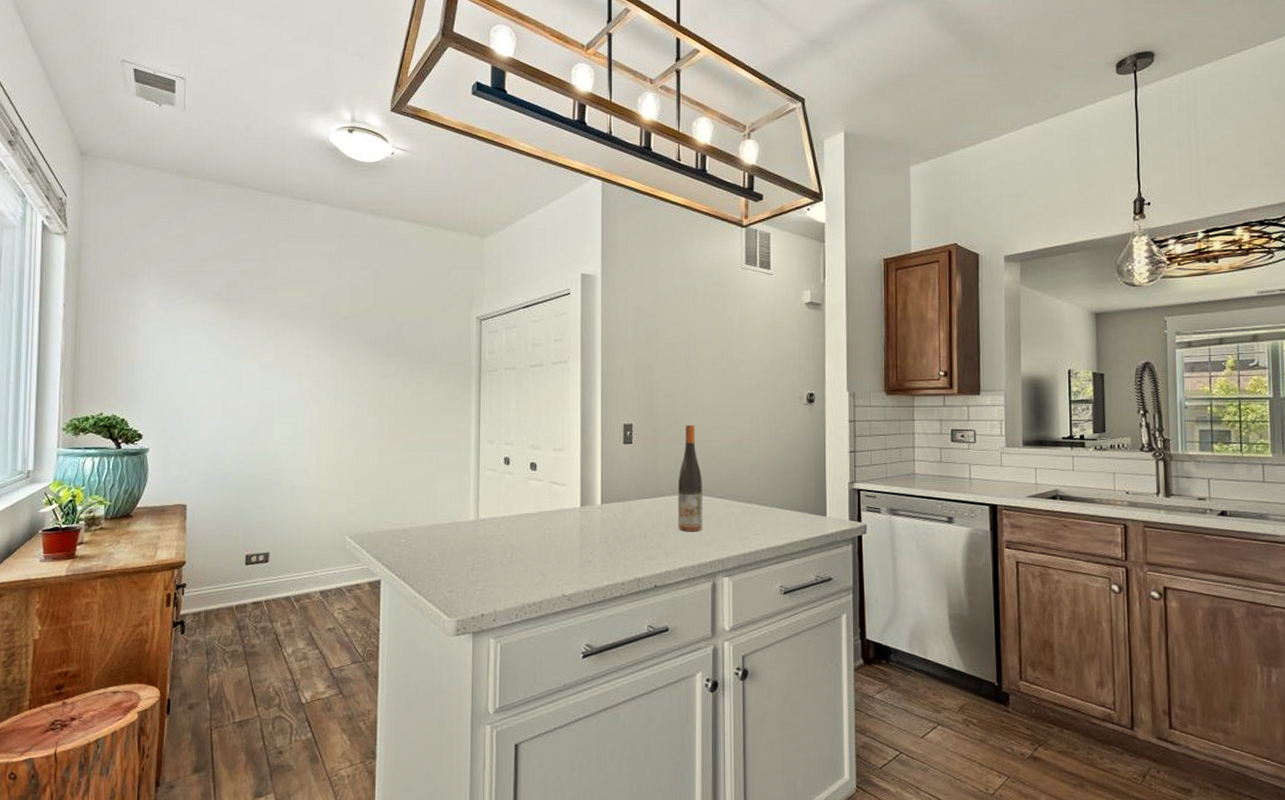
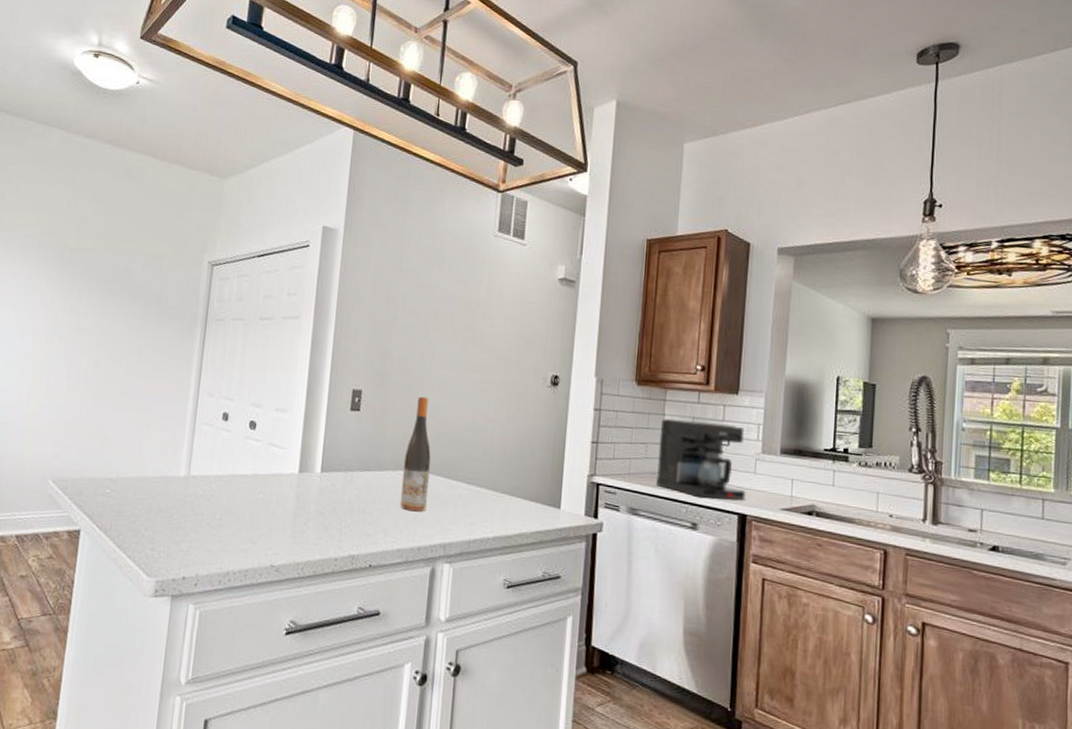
coffee maker: none [911,423,994,494] -> present [656,418,746,501]

